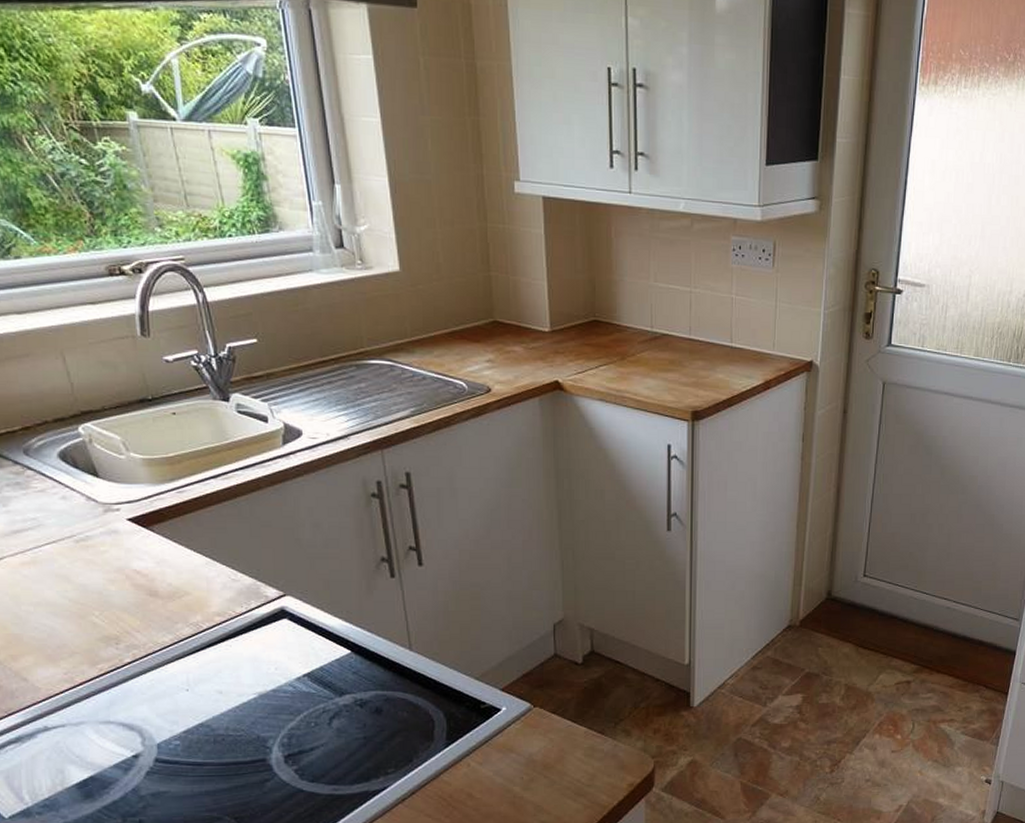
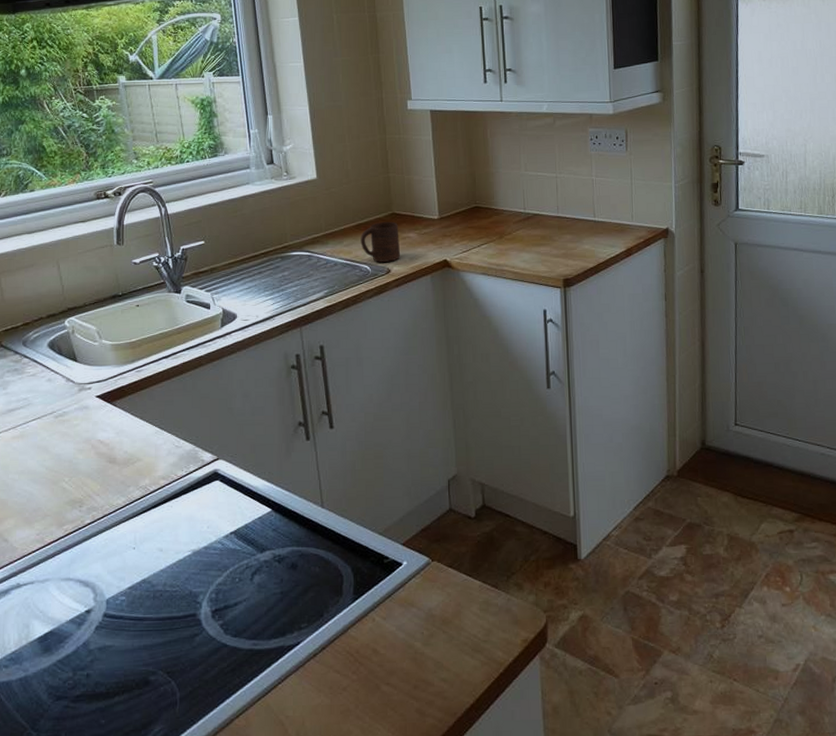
cup: none [455,330,504,379] -> present [360,222,401,262]

